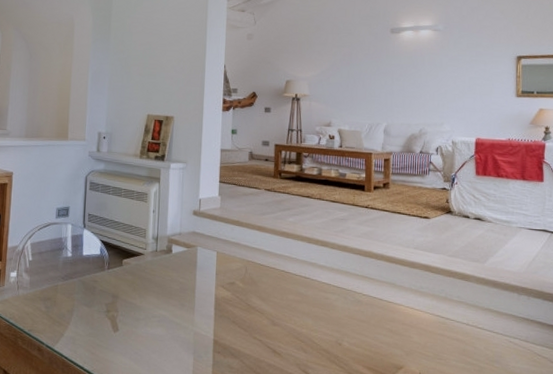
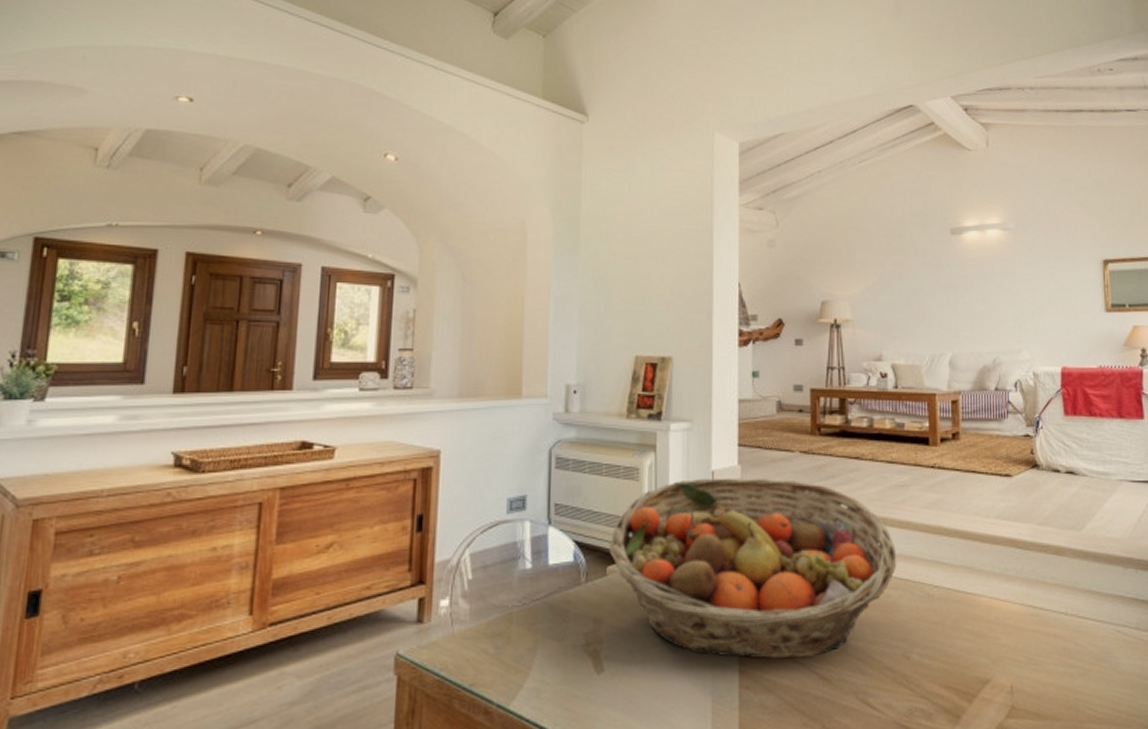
fruit basket: none [124,203,335,336] -> present [609,478,897,659]

